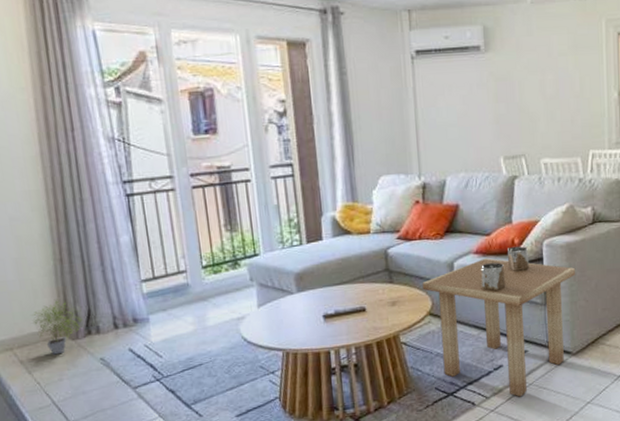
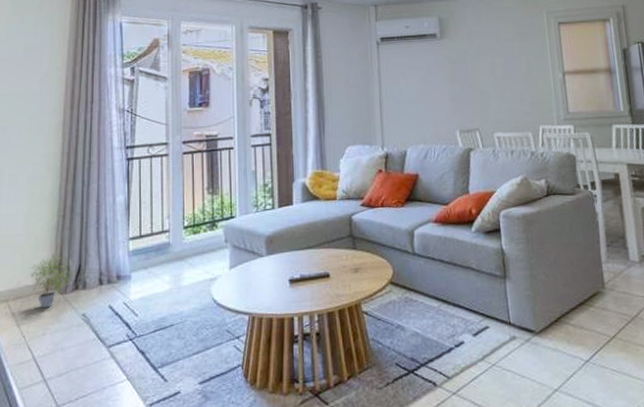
side table: present [422,246,576,397] -> none [383,216,534,379]

